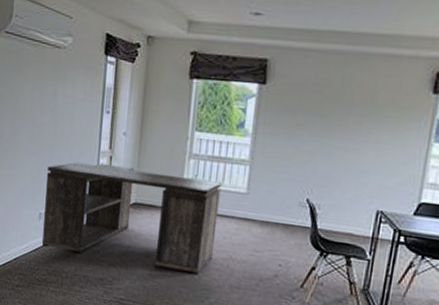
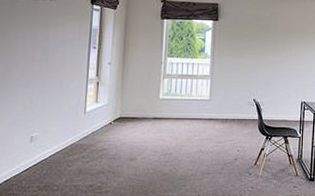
desk: present [42,162,222,275] -> none [34,88,190,168]

